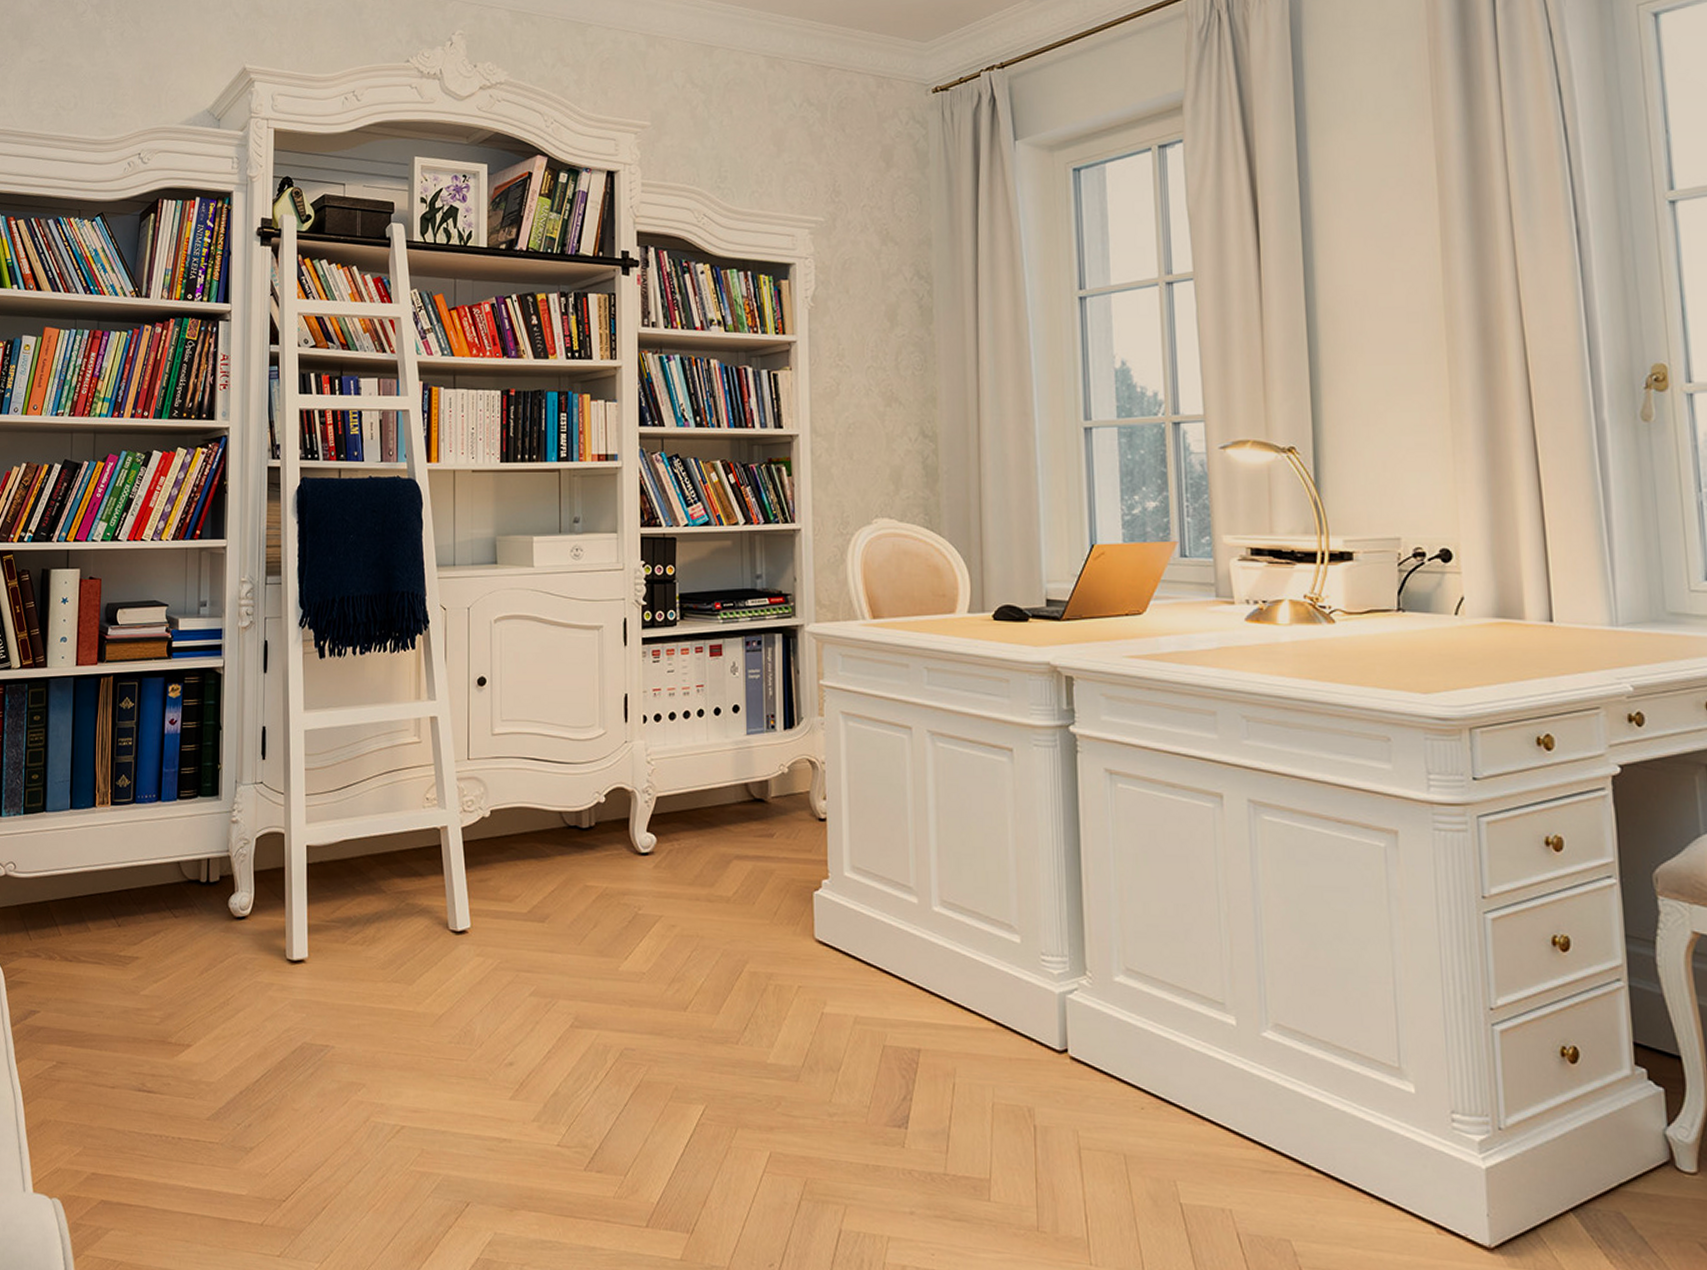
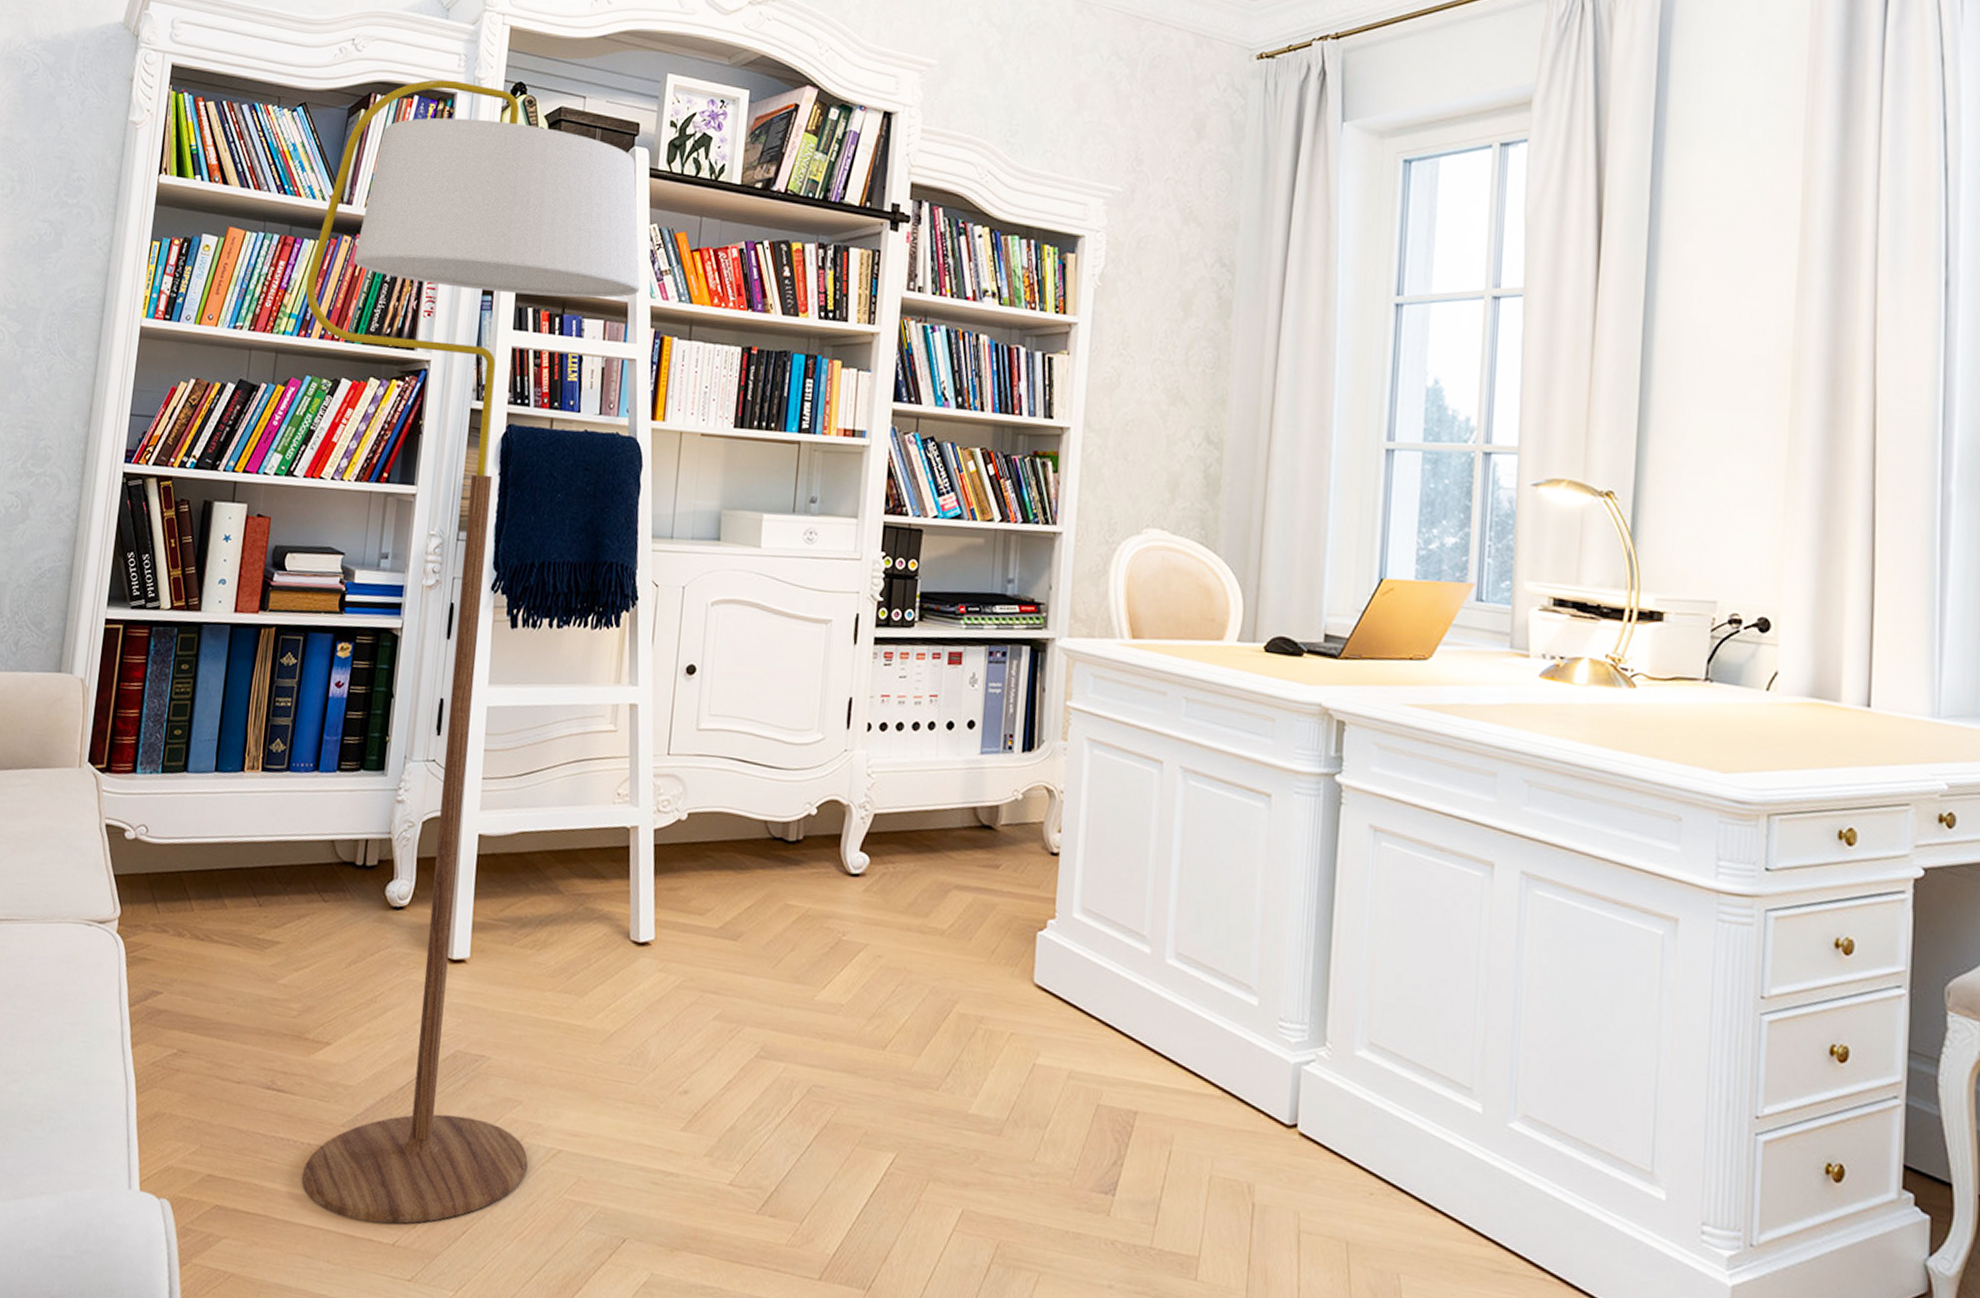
floor lamp: none [115,181,407,1206] -> present [301,79,641,1224]

